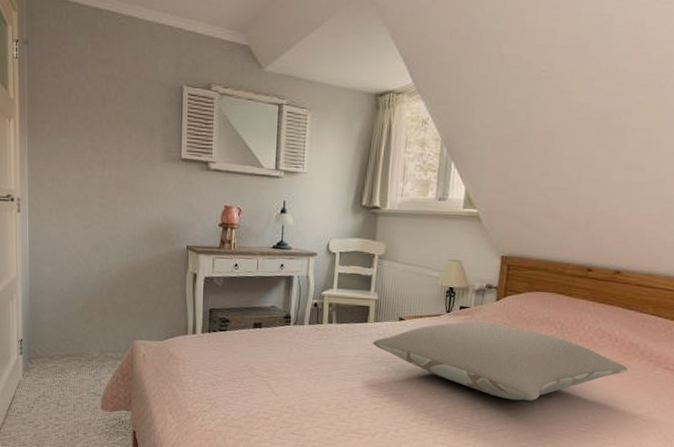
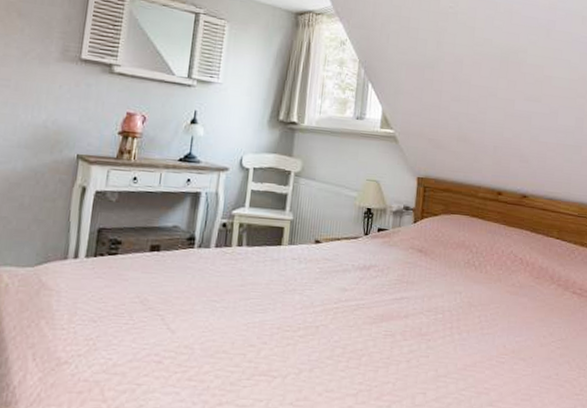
pillow: present [372,320,629,401] -> none [285,243,540,331]

